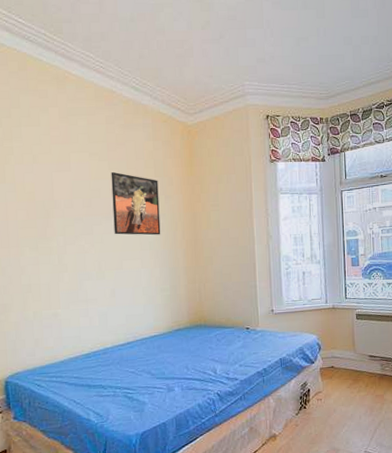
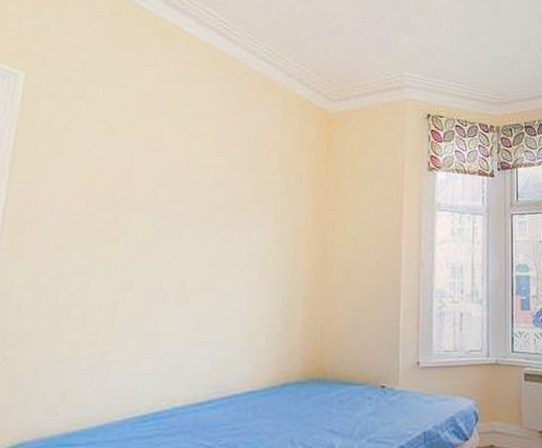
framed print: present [111,172,161,236] -> none [211,160,282,249]

